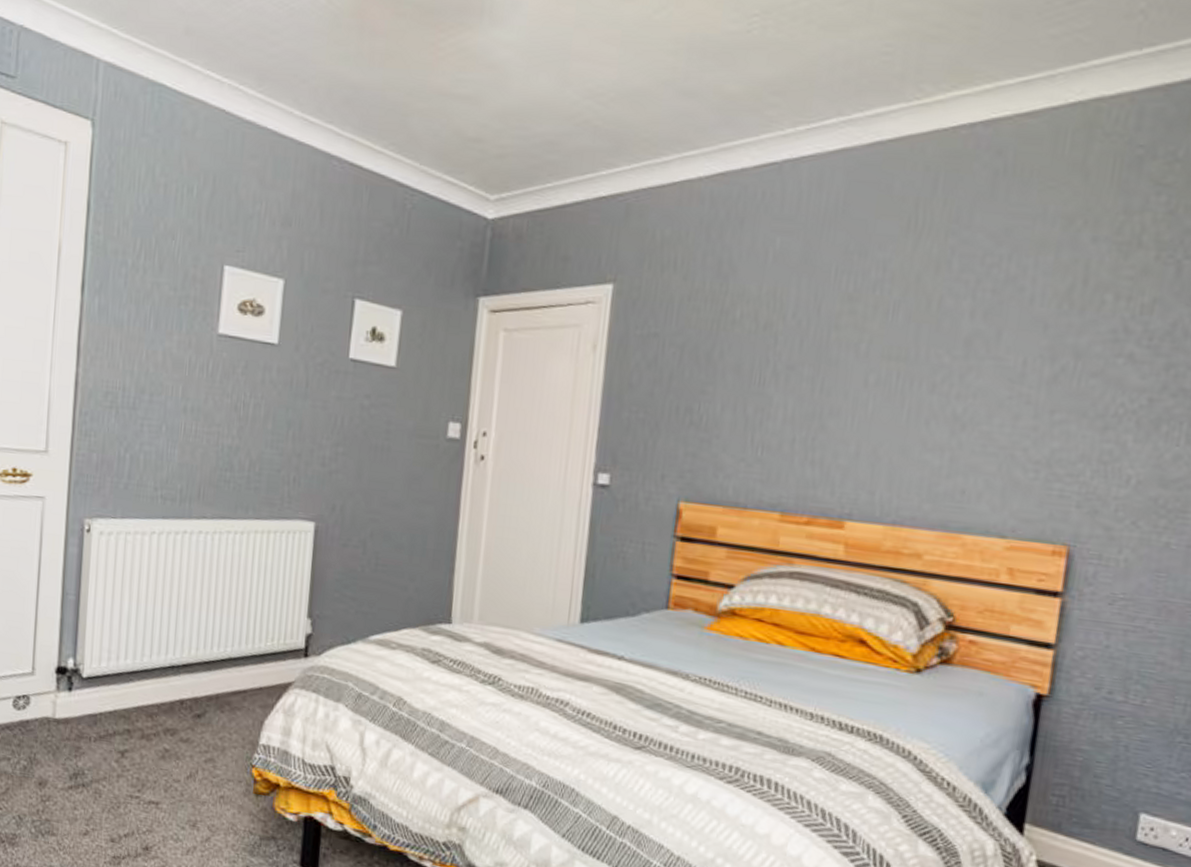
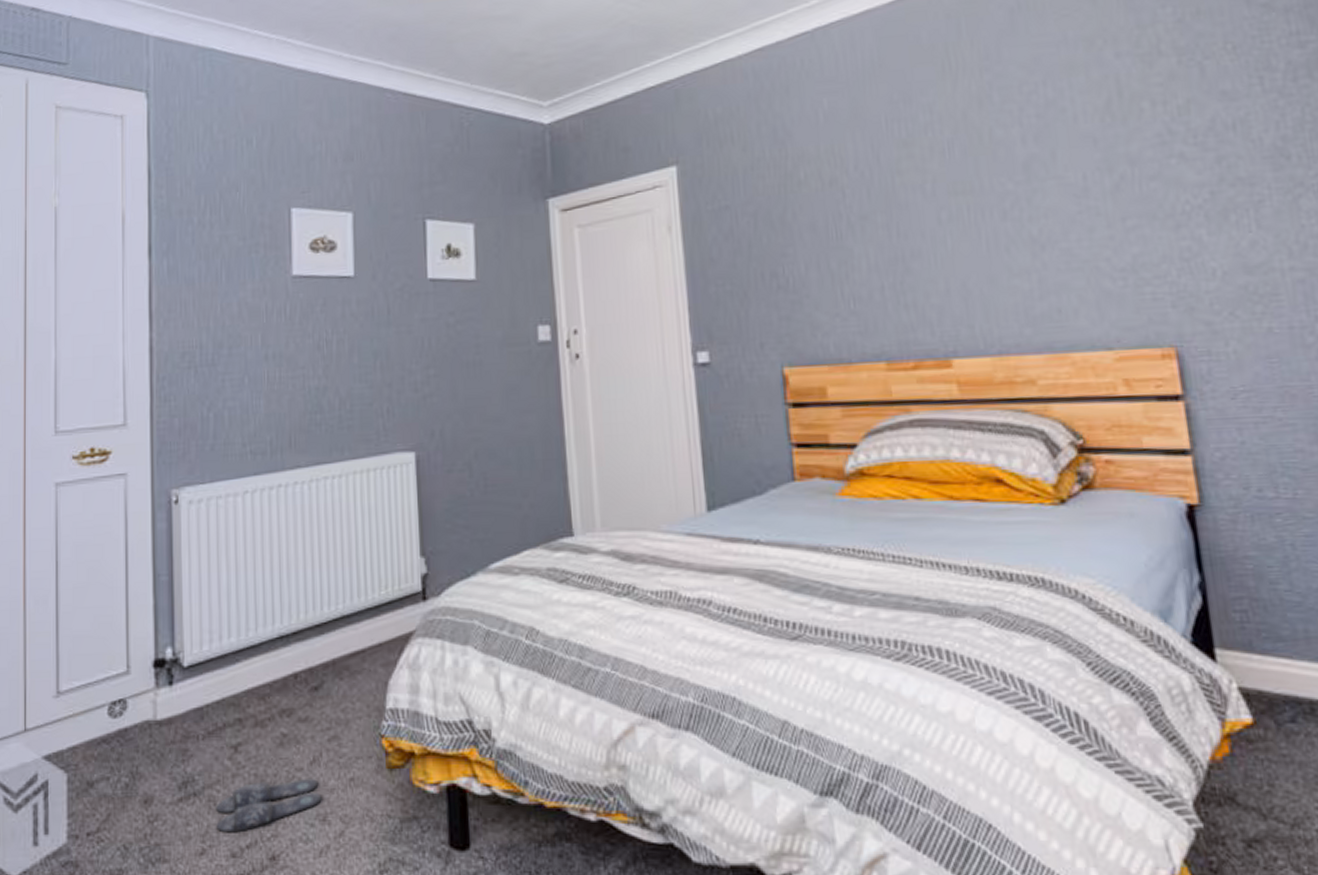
slippers: none [100,785,194,823] -> present [216,778,322,833]

